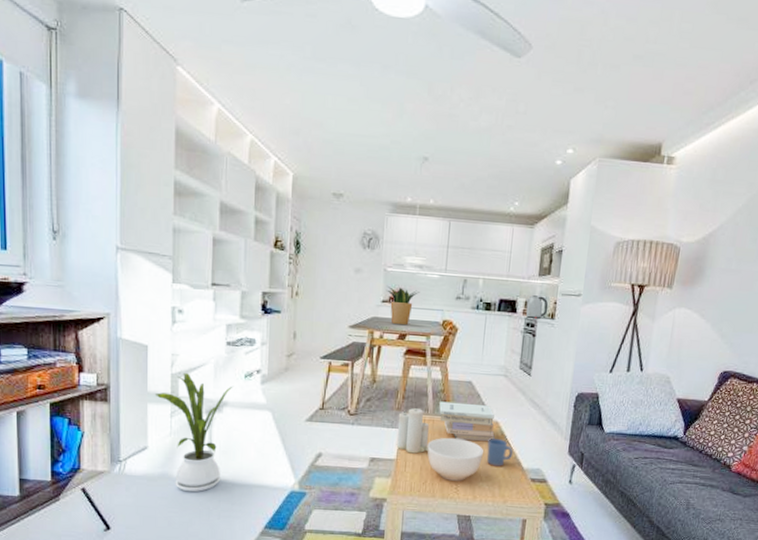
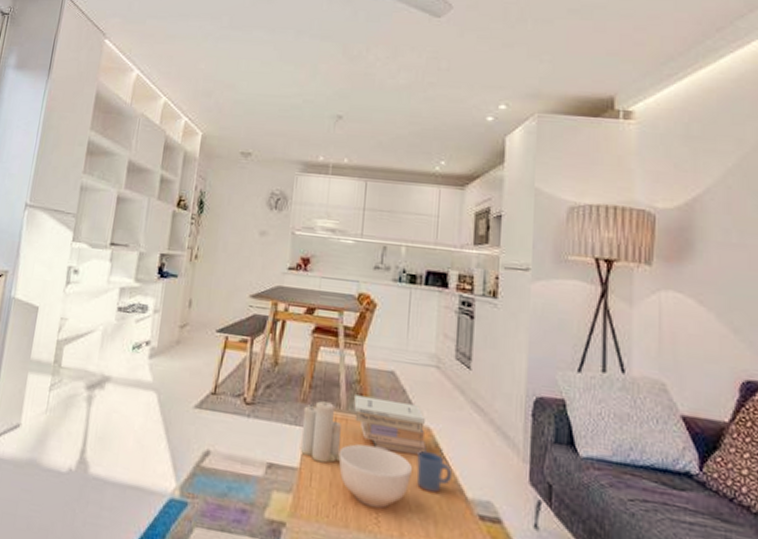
house plant: present [156,373,233,493] -> none [38,340,119,488]
potted plant: present [386,287,421,326] -> none [293,252,333,298]
kettle: present [525,295,549,320] -> none [460,267,489,298]

